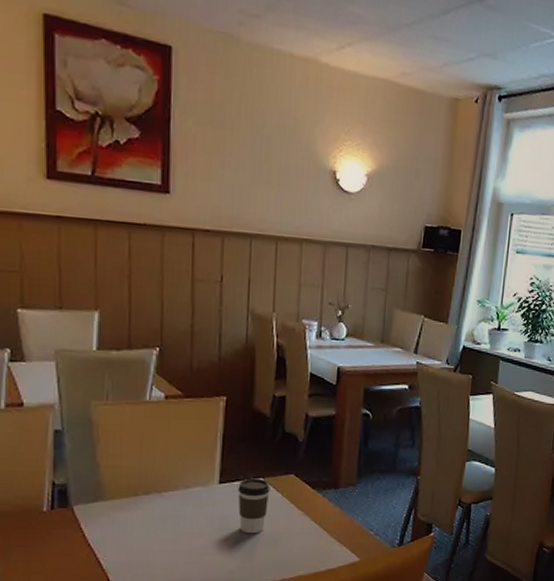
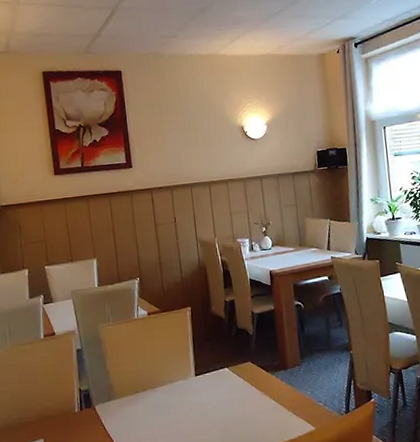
coffee cup: present [238,478,270,534] -> none [209,368,235,415]

